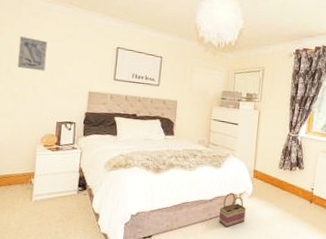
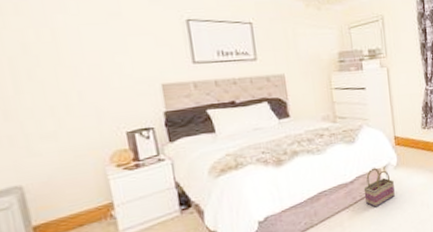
wall art: present [17,36,48,71] -> none [35,26,89,71]

